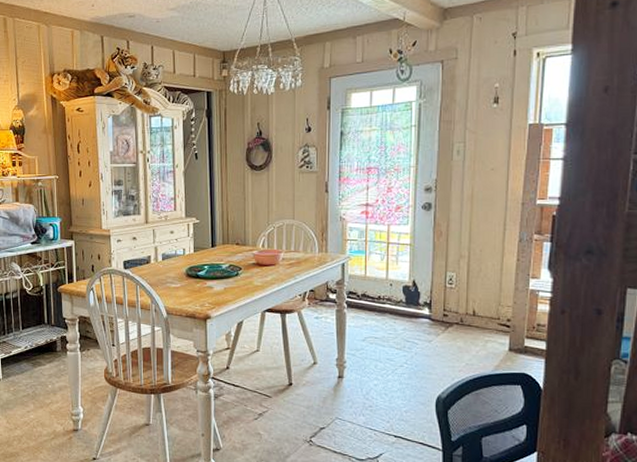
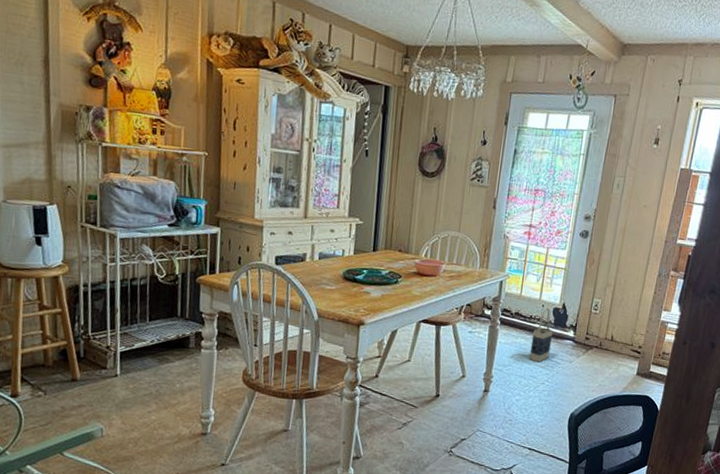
bag: none [383,286,405,344] -> present [529,307,553,363]

